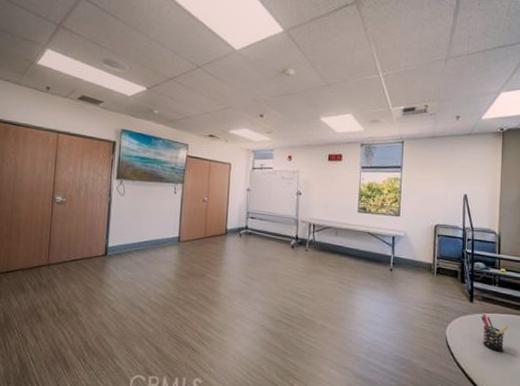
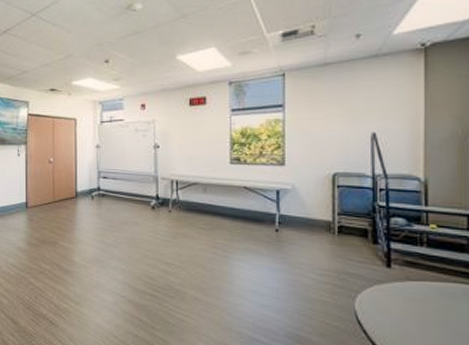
pen holder: present [480,314,509,352] -> none [403,283,445,330]

